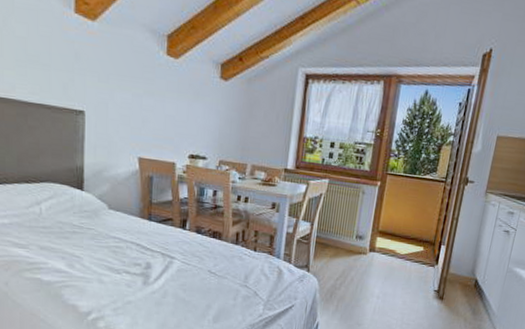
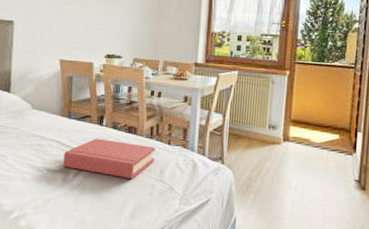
hardback book: none [144,242,241,285] -> present [63,138,156,180]

